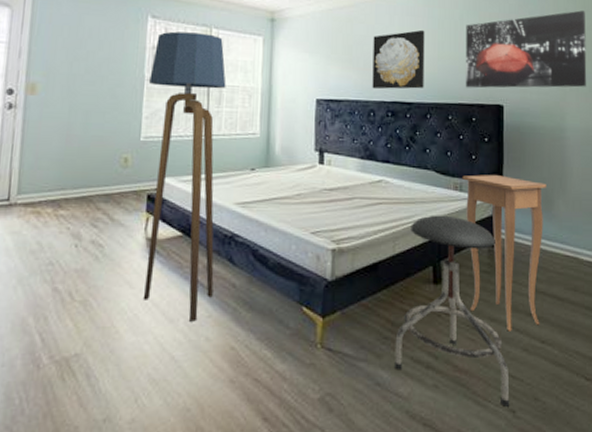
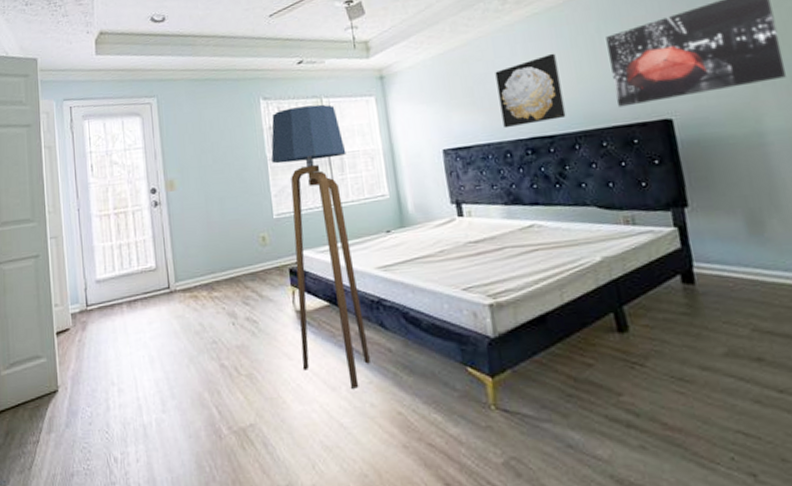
stool: present [395,215,510,407] -> none [577,254,748,470]
side table: present [462,175,546,331] -> none [633,200,773,381]

